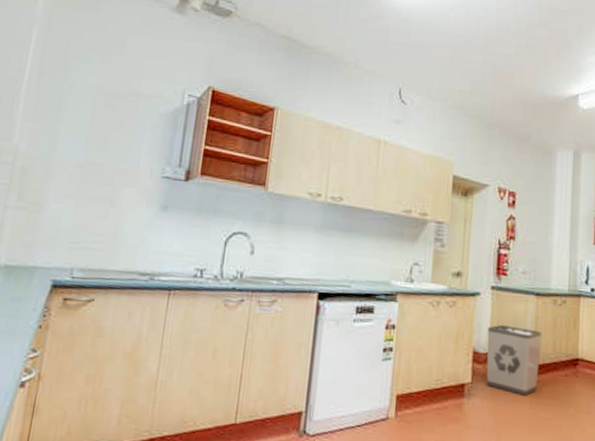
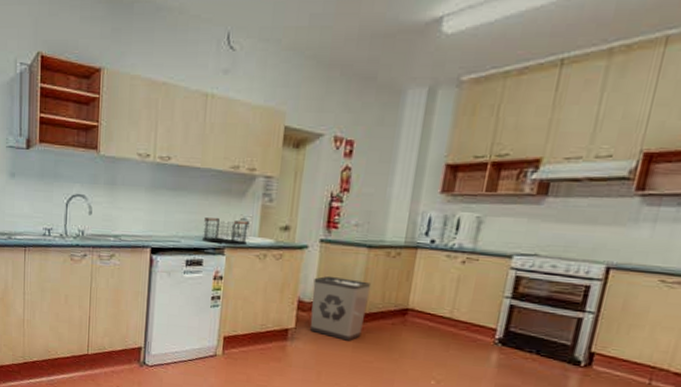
dish rack: none [374,261,423,292] -> present [203,217,250,246]

